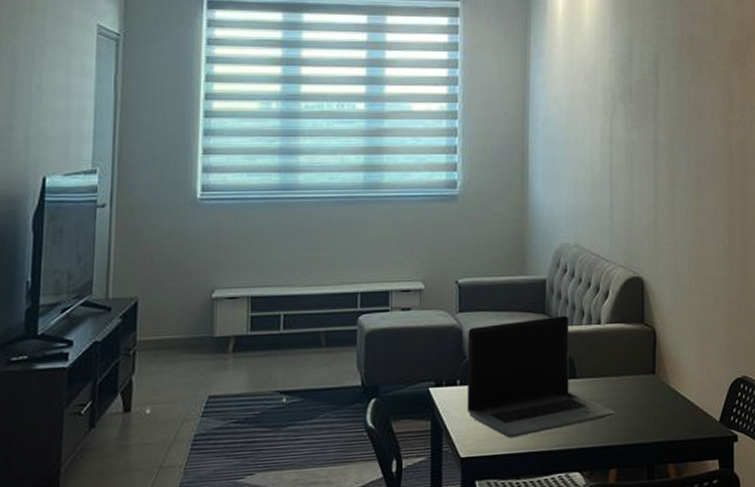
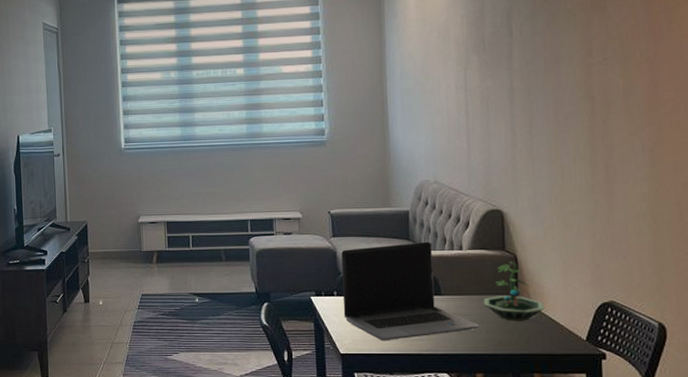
terrarium: none [619,336,682,405] -> present [483,261,545,321]

